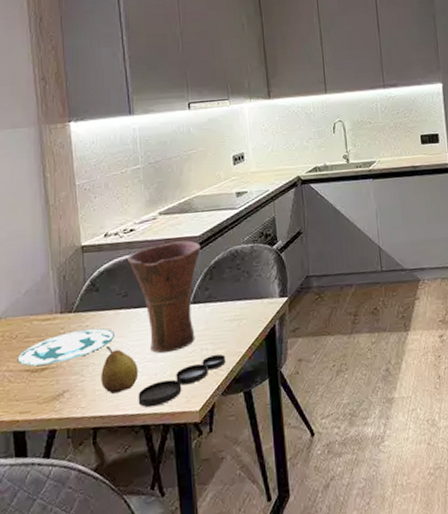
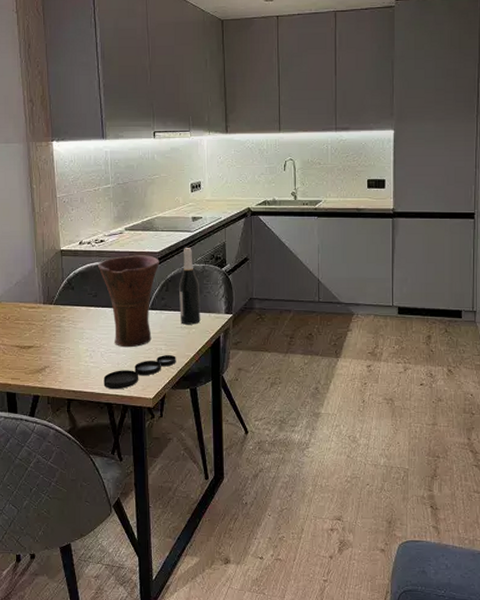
plate: present [17,328,114,366] -> none [10,319,86,343]
fruit: present [101,346,139,394] -> none [74,336,104,374]
wine bottle: none [225,227,252,317] -> present [179,248,201,325]

